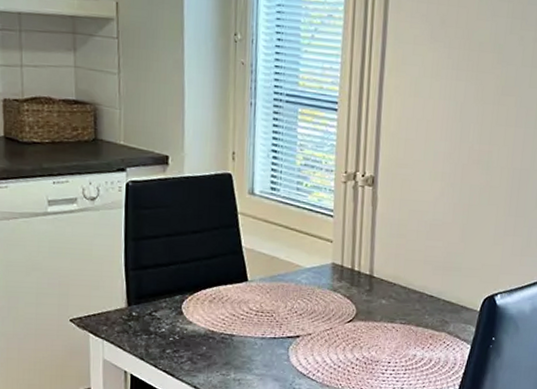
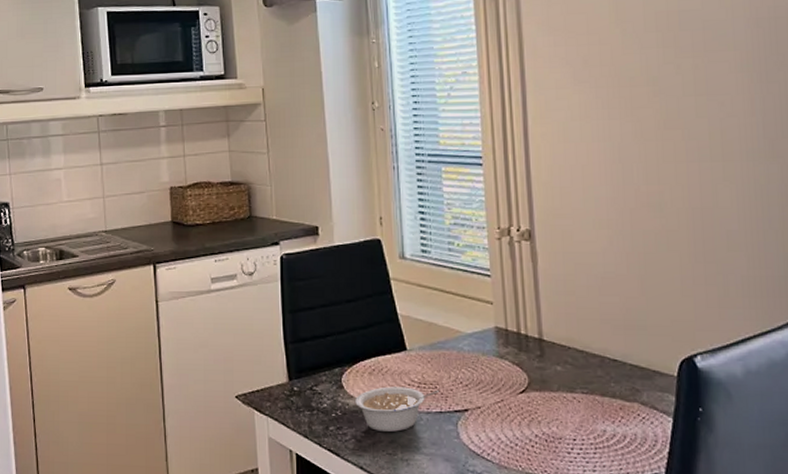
legume: none [194,314,275,356] -> present [355,386,439,433]

